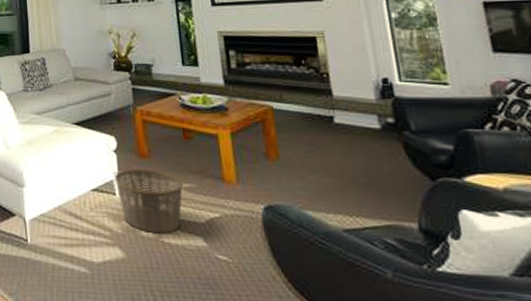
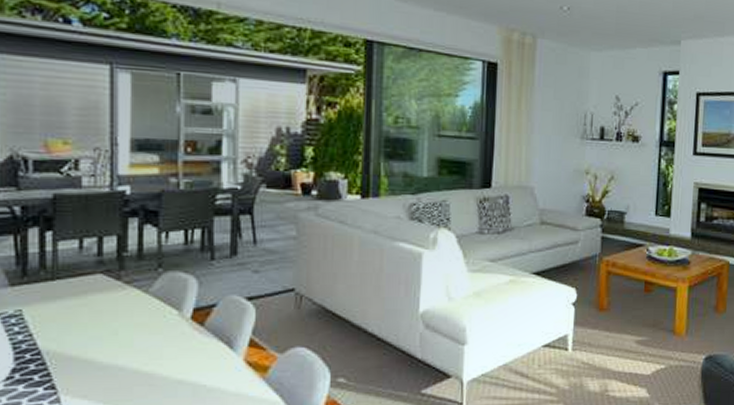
basket: present [114,169,184,234] -> none [569,322,637,388]

